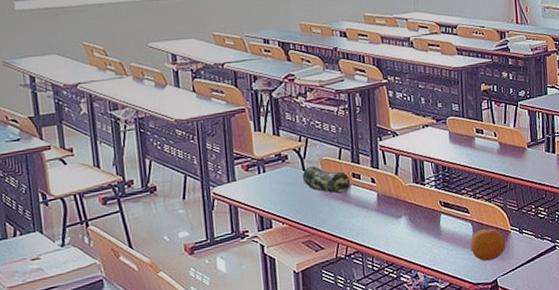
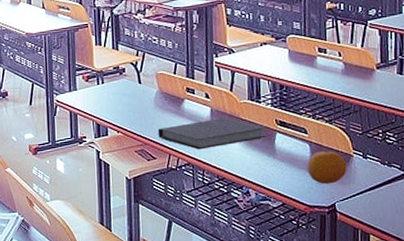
pencil case: present [302,166,351,194] -> none [138,80,185,107]
notebook: none [324,202,432,237] -> present [157,118,267,150]

